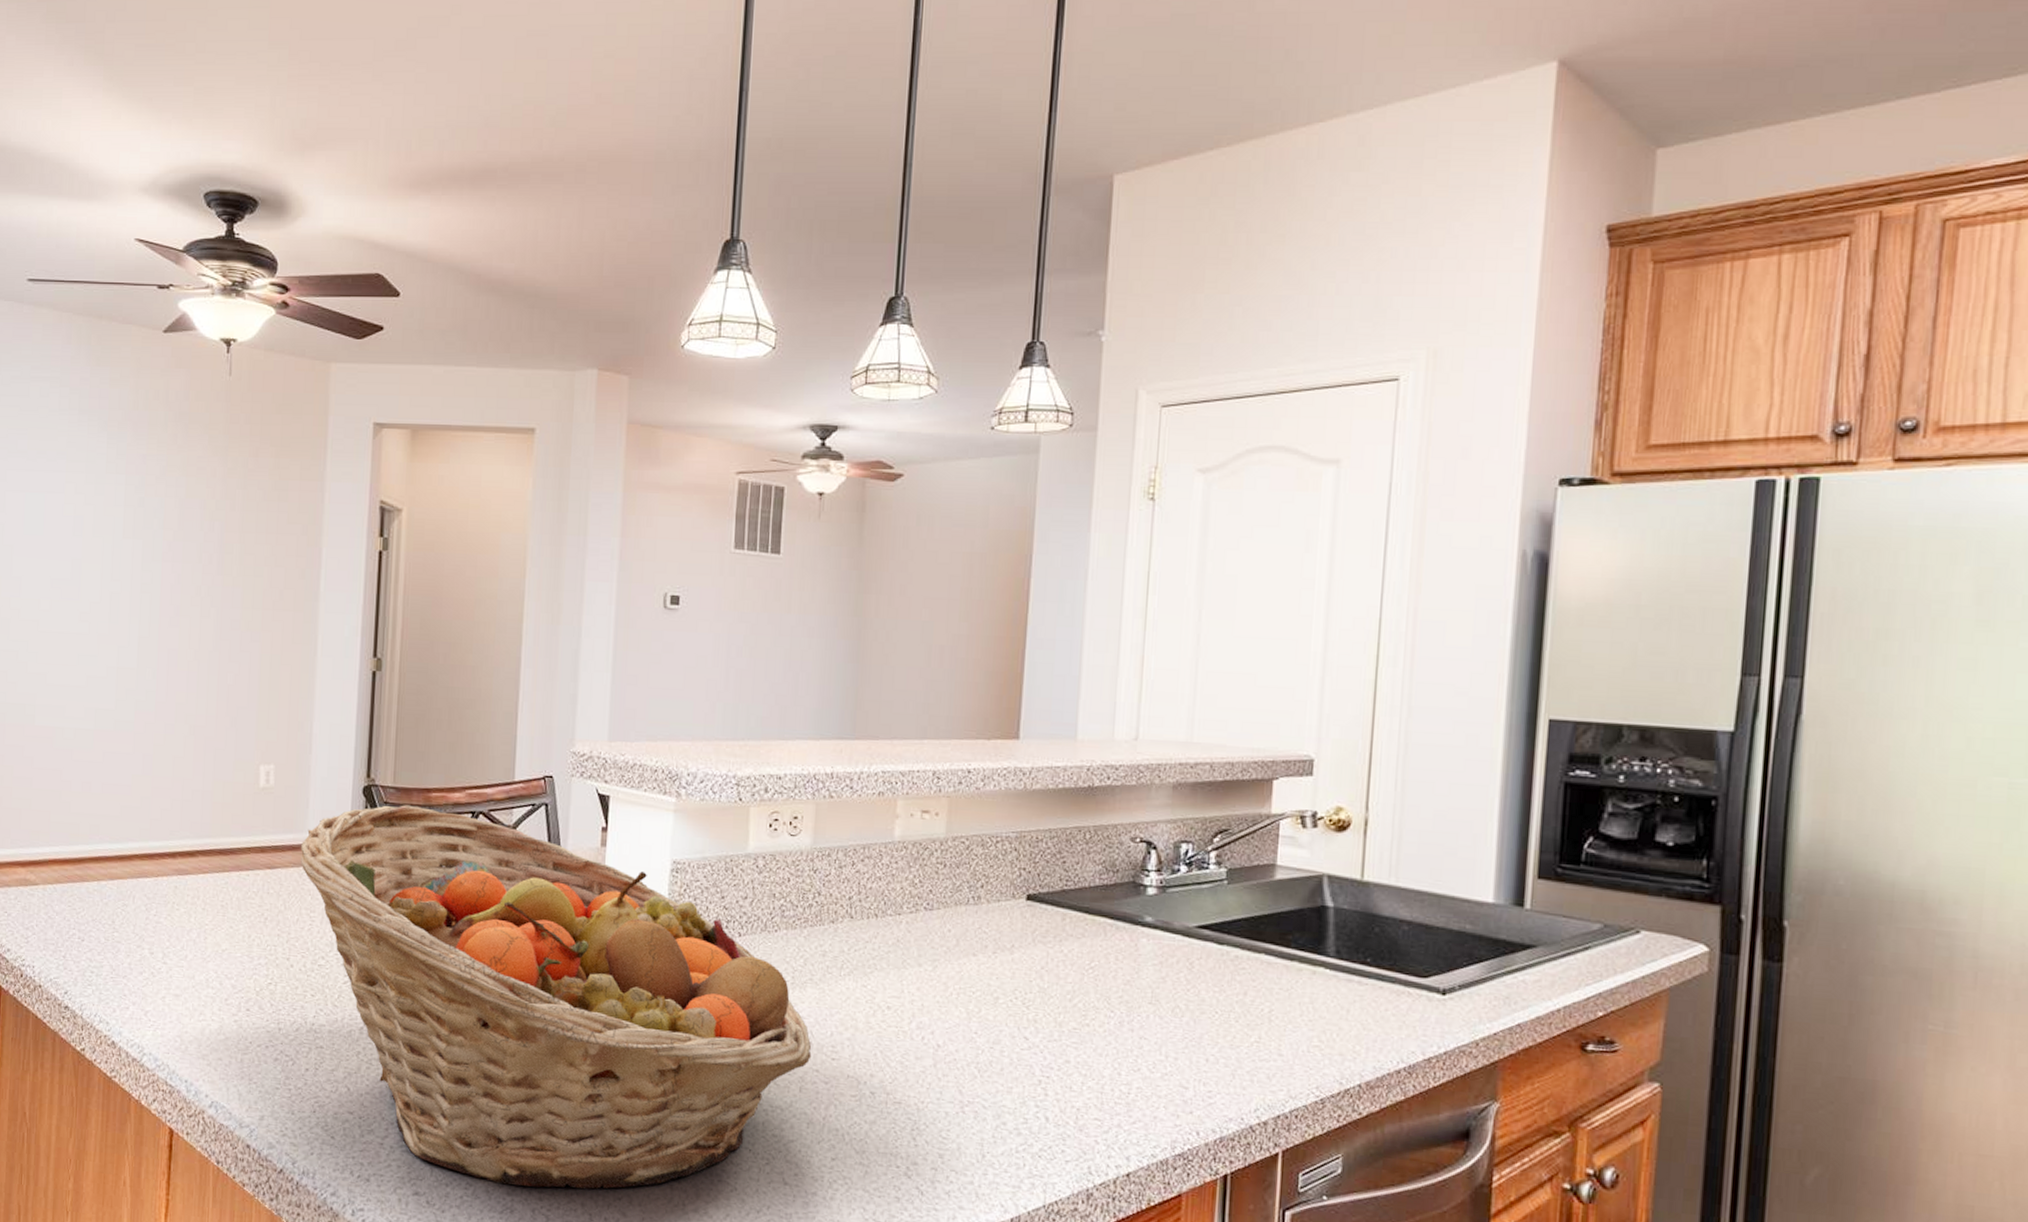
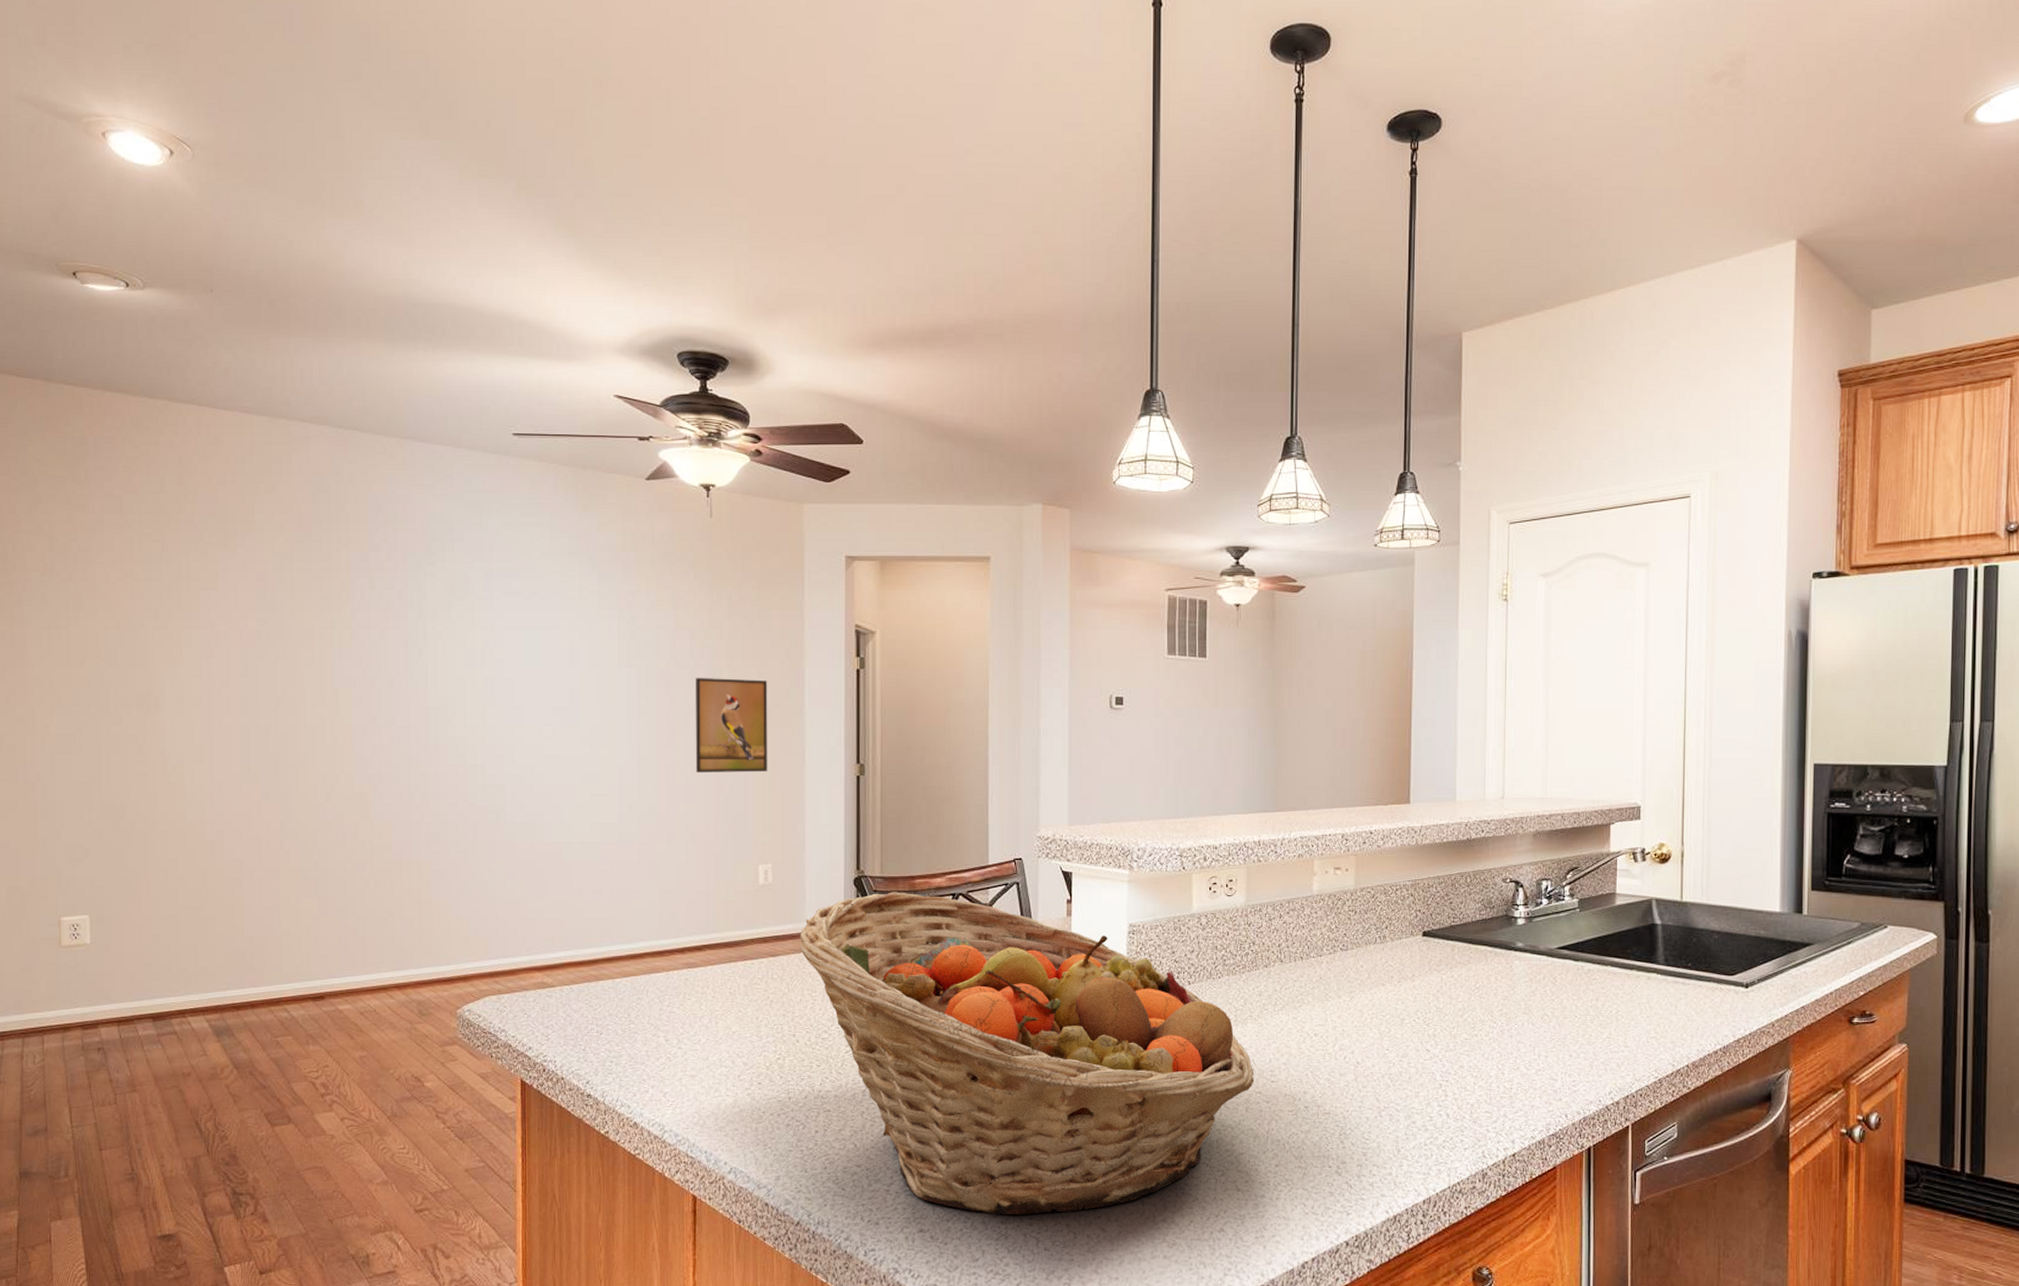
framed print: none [198,552,281,662] -> present [695,677,768,773]

